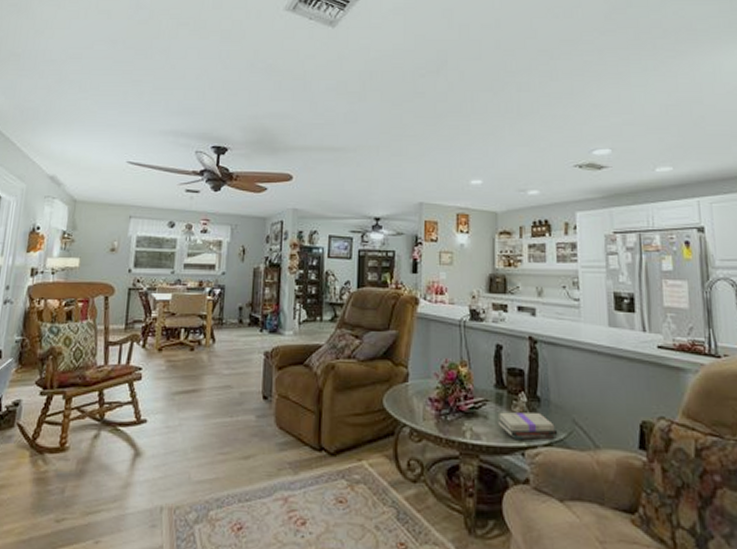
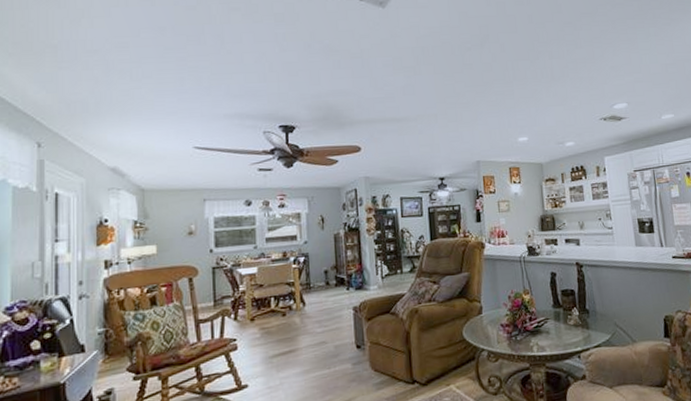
books: present [497,412,558,441] -> none [557,322,605,347]

